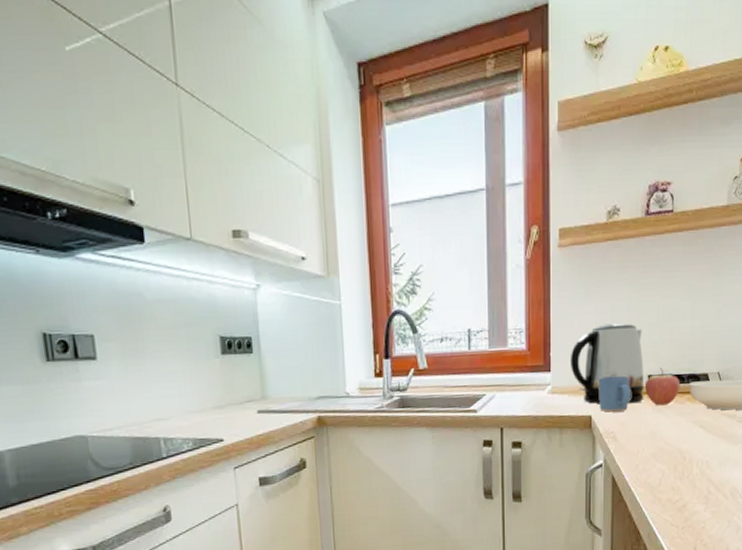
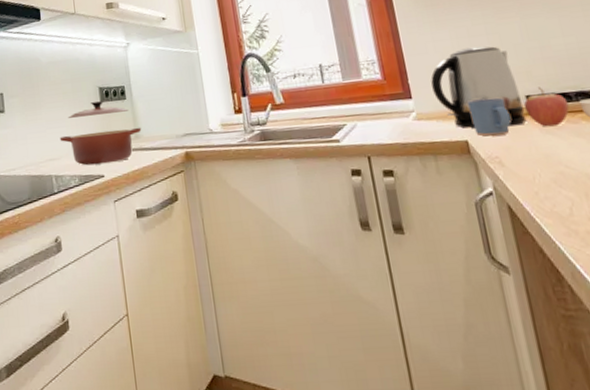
saucepan: none [169,353,270,428] -> present [59,101,142,166]

